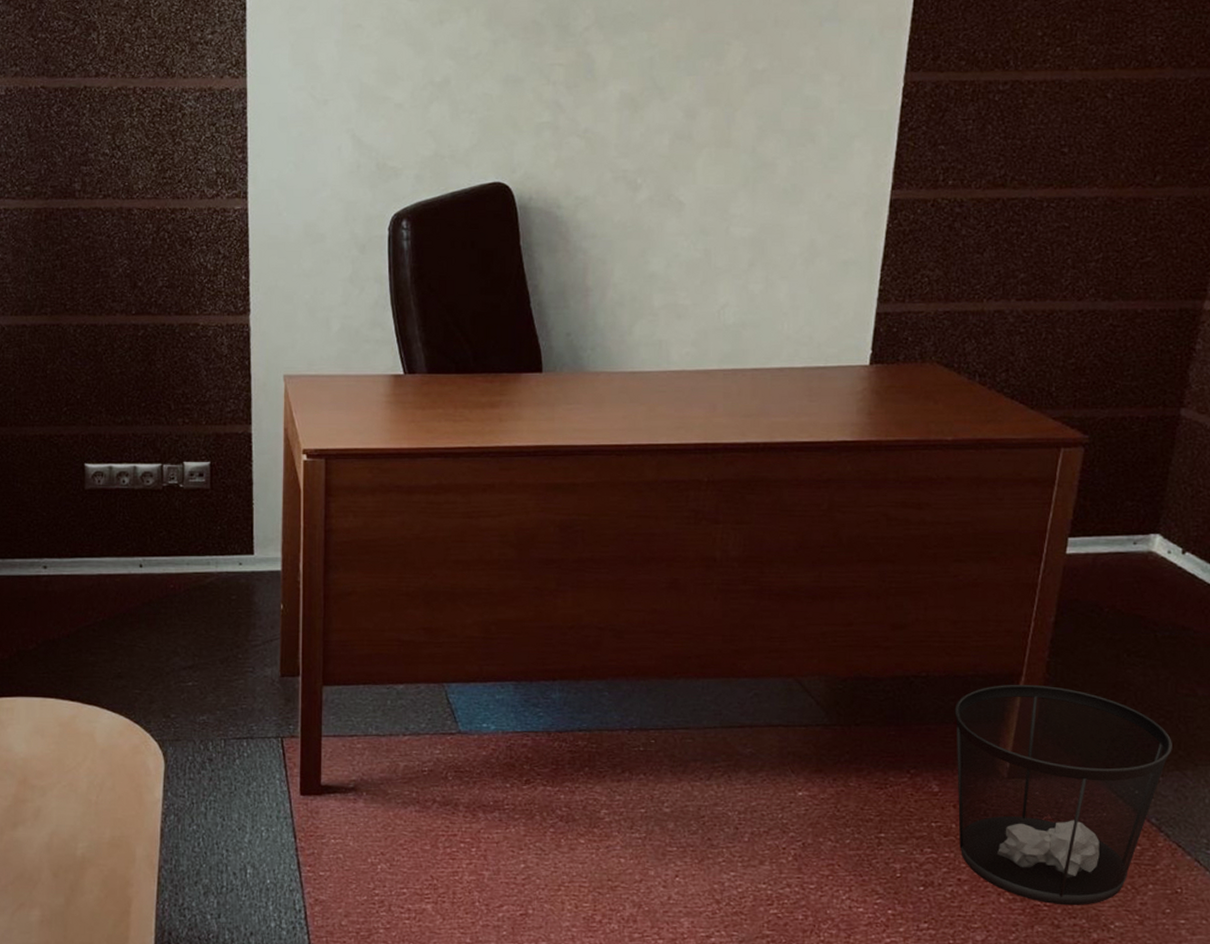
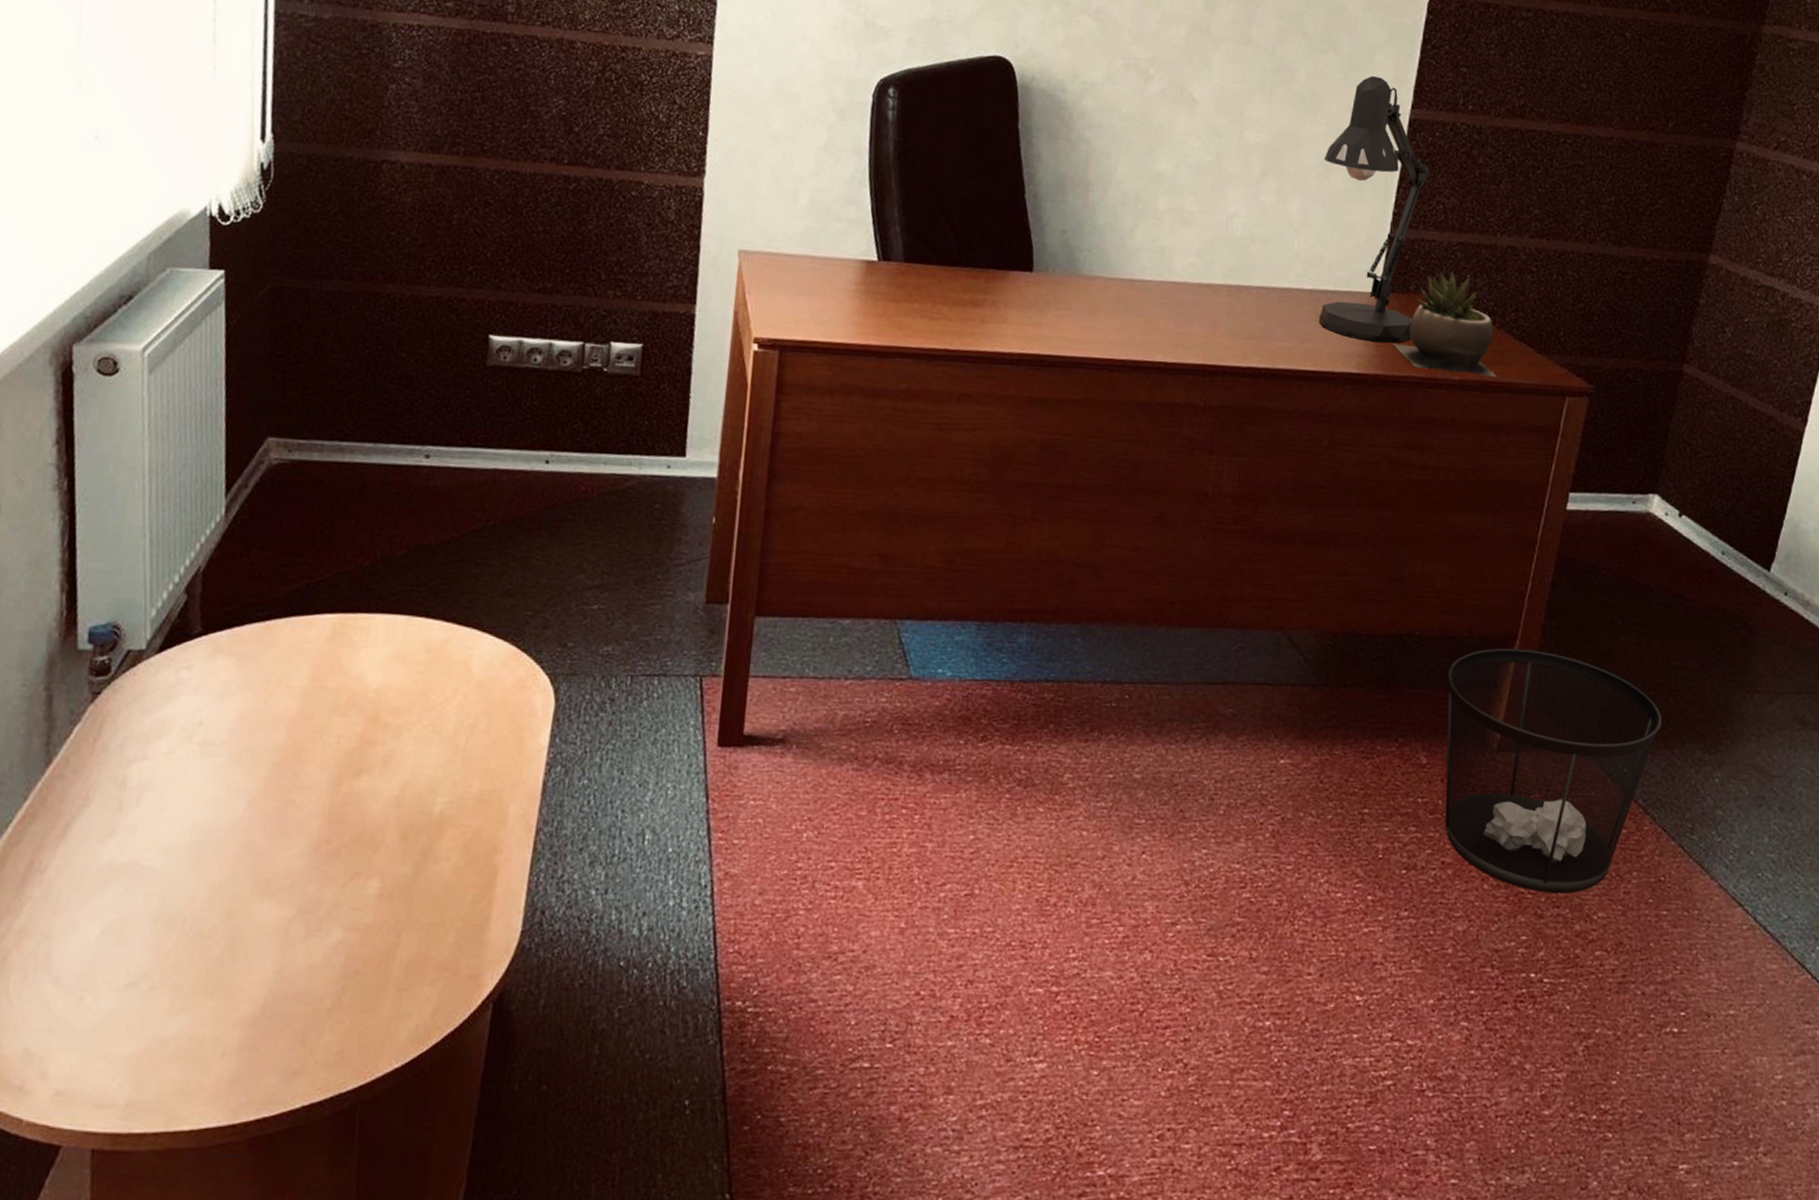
desk lamp: none [808,162,913,411] -> present [1319,75,1430,343]
succulent plant: none [885,339,990,434] -> present [1393,271,1497,377]

